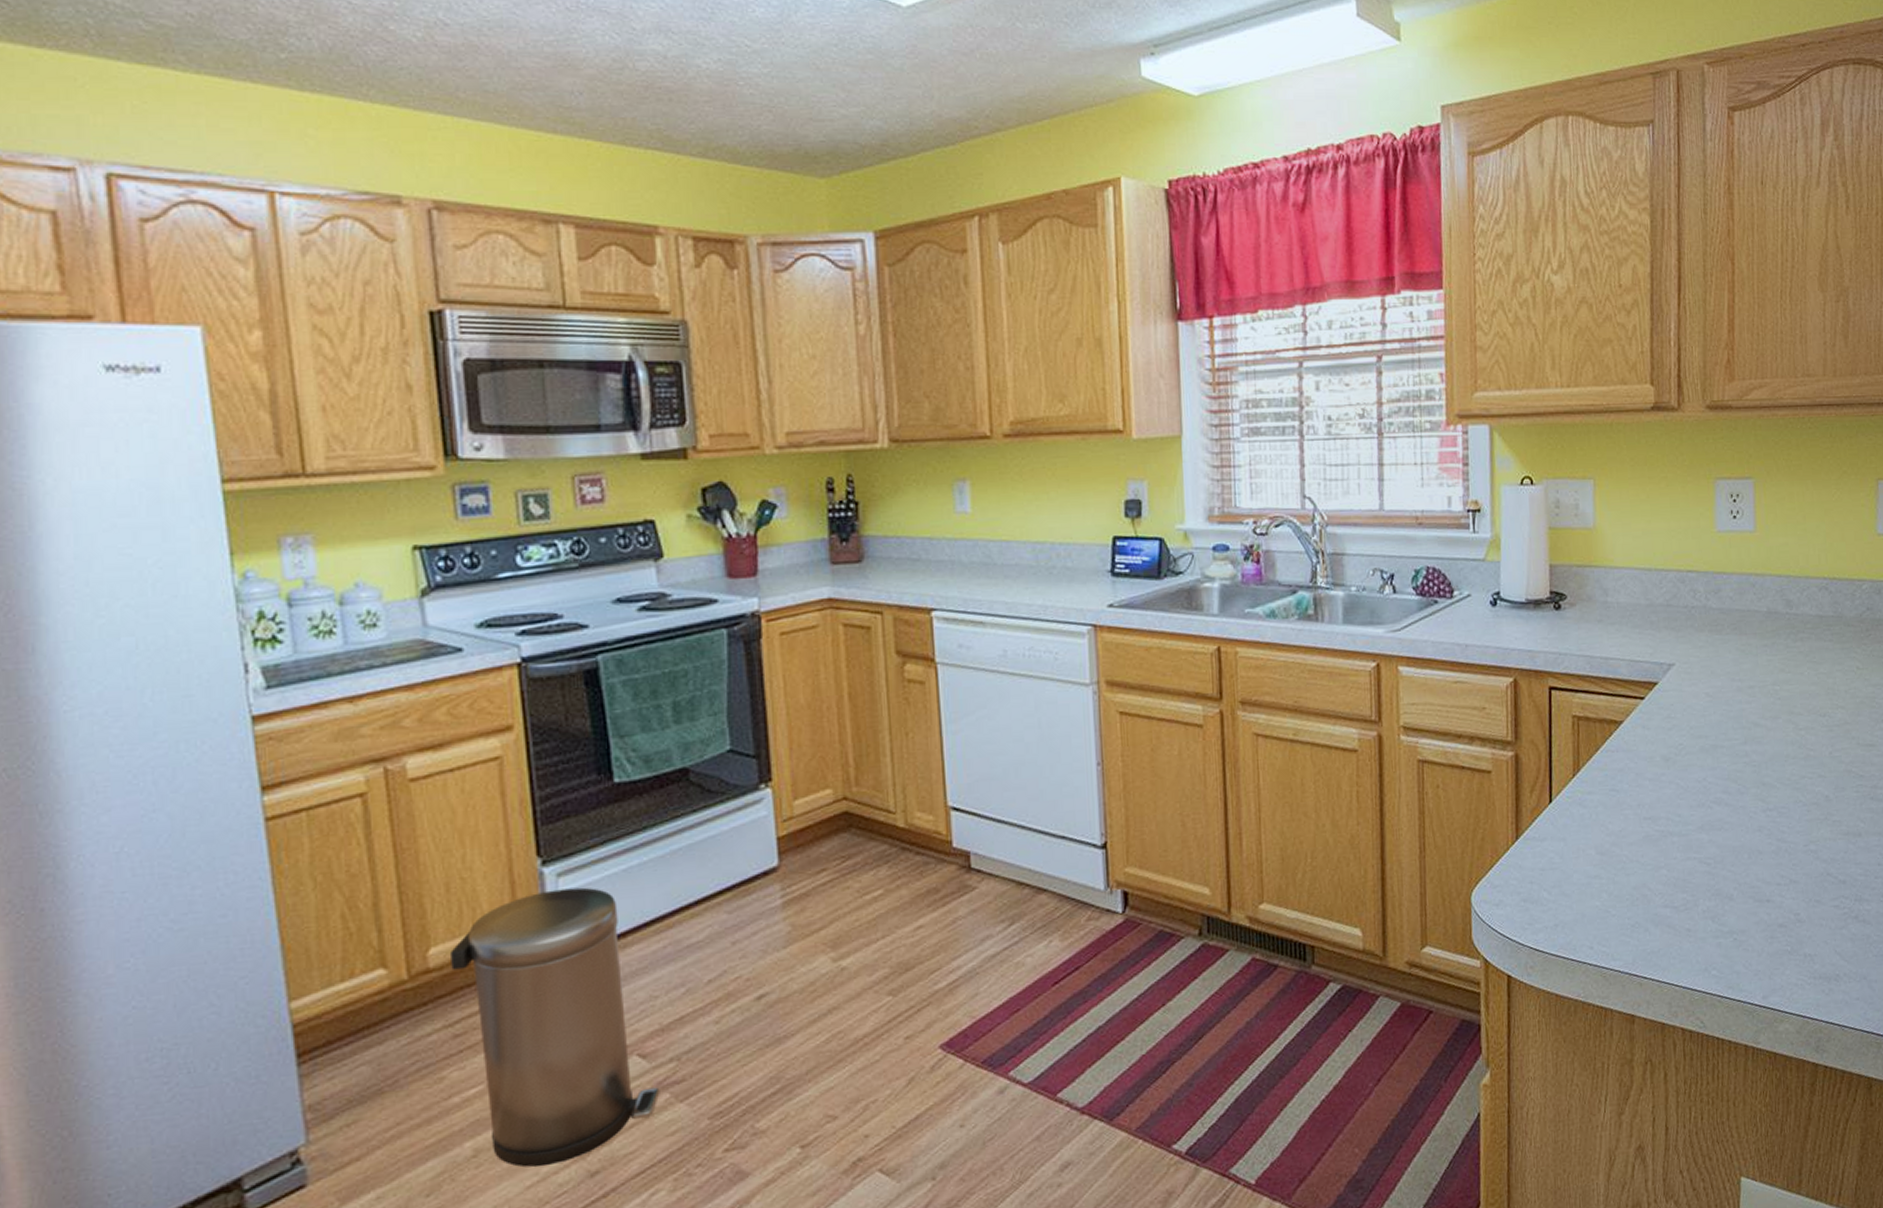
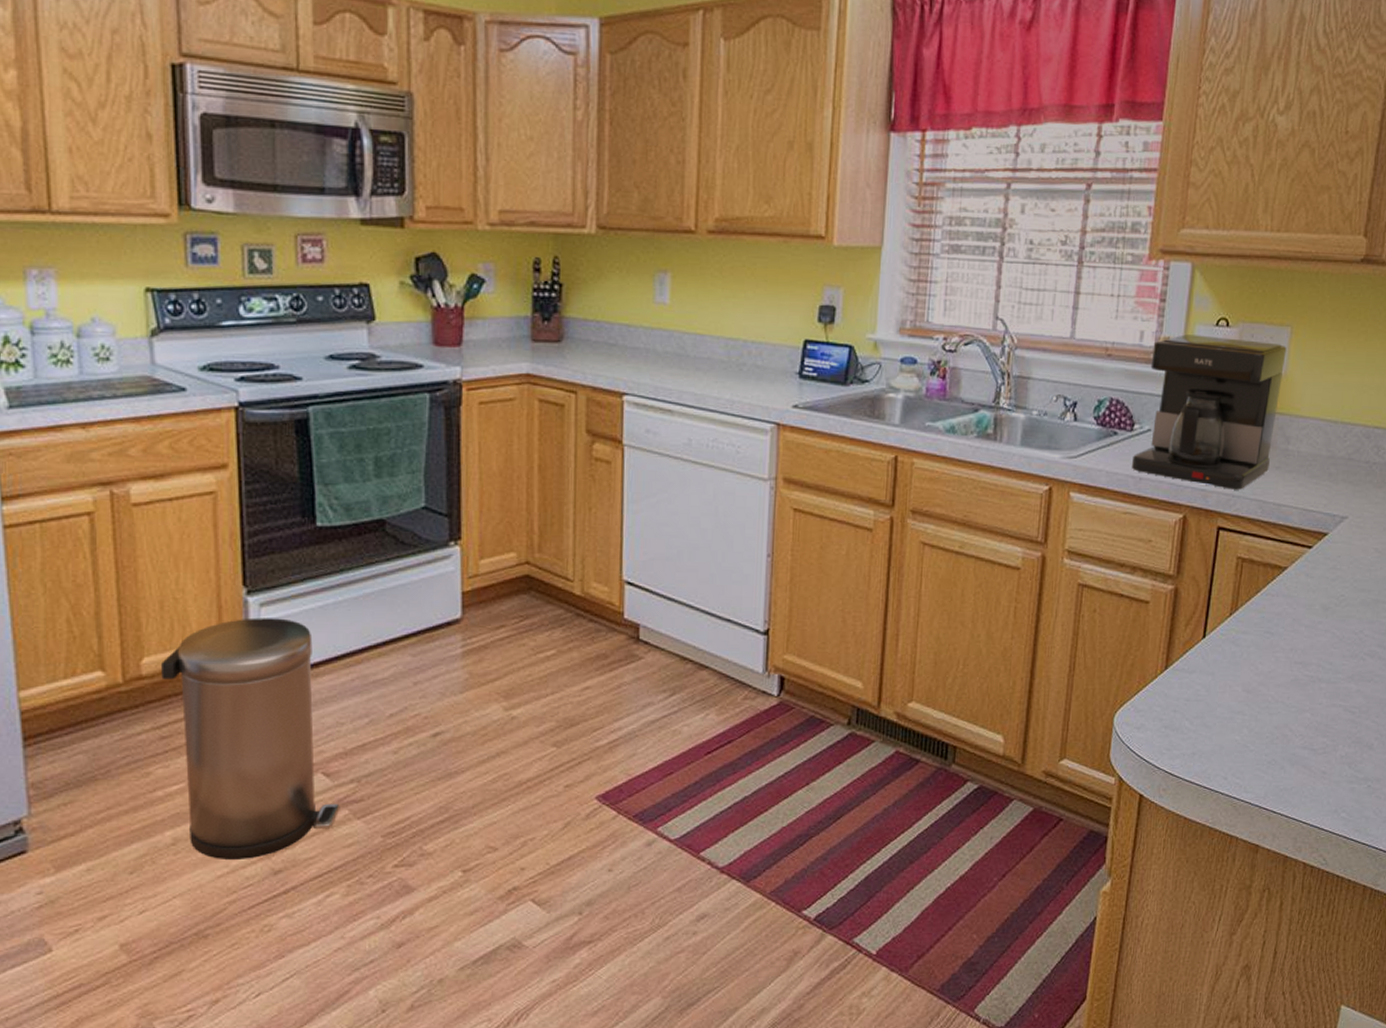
coffee maker: none [1456,495,1593,648] -> present [1132,334,1287,490]

